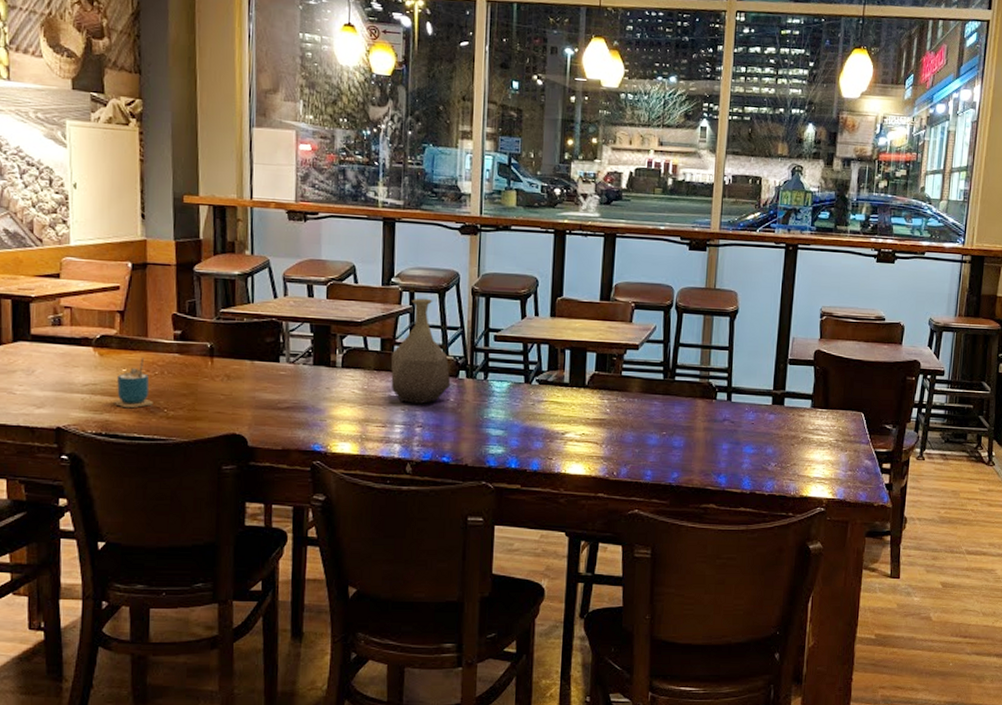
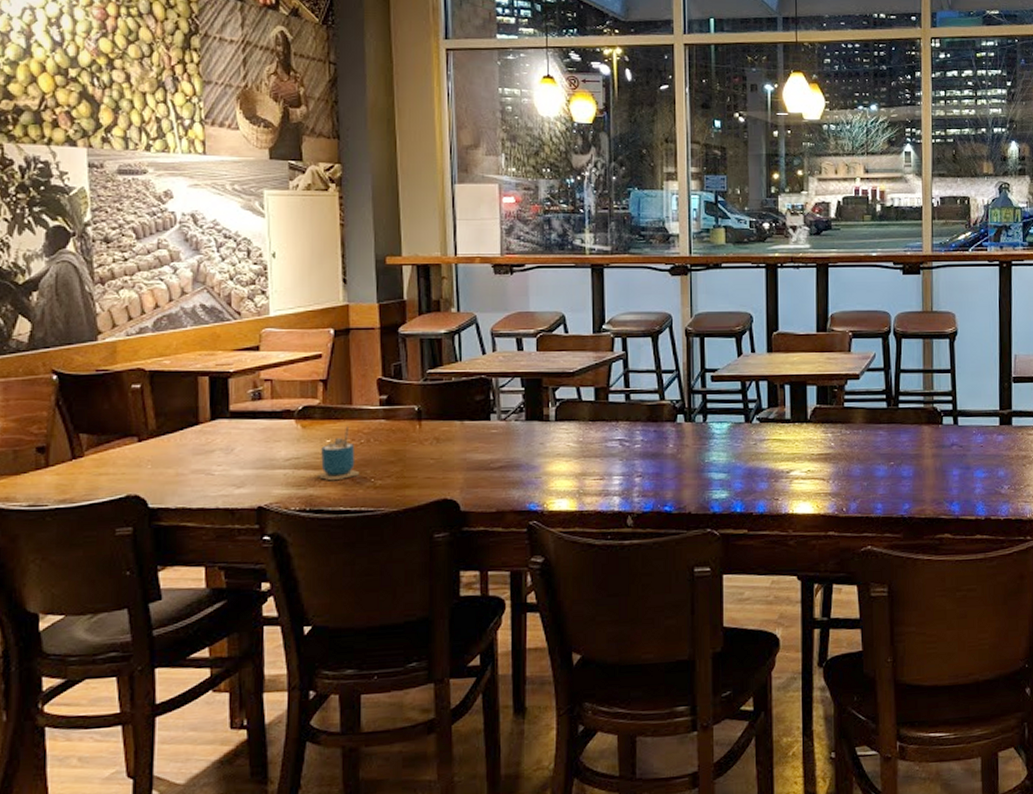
vase: present [391,298,451,404] -> none [605,343,669,453]

